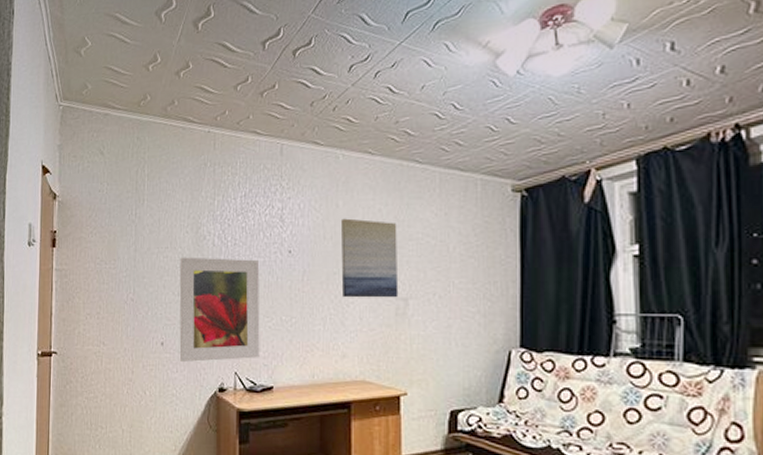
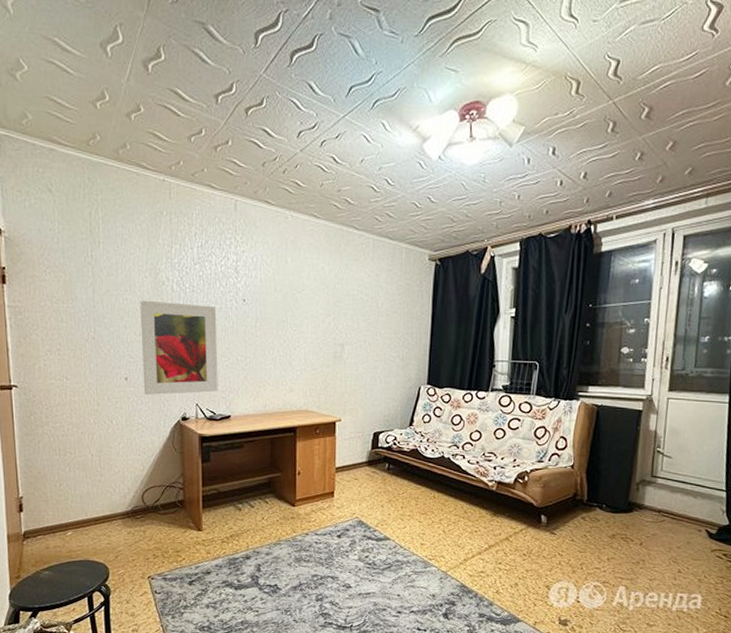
wall art: present [340,218,399,298] -> none [289,273,337,344]

